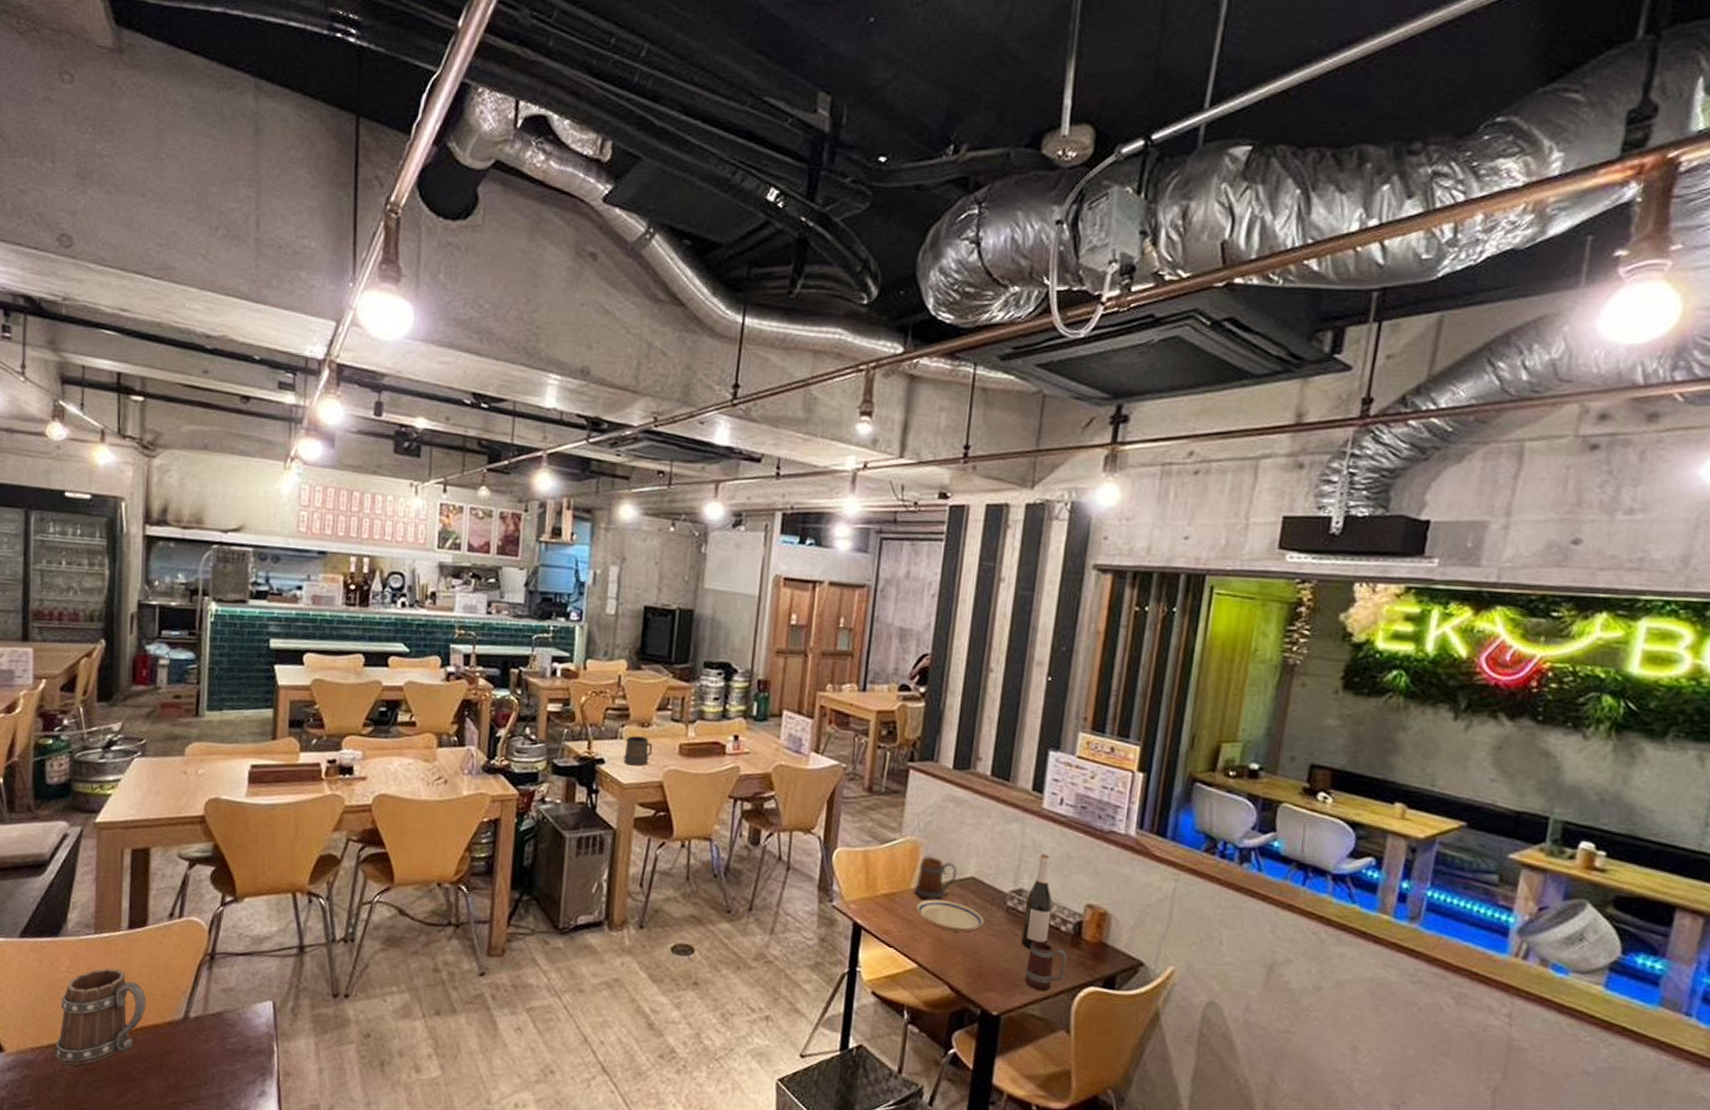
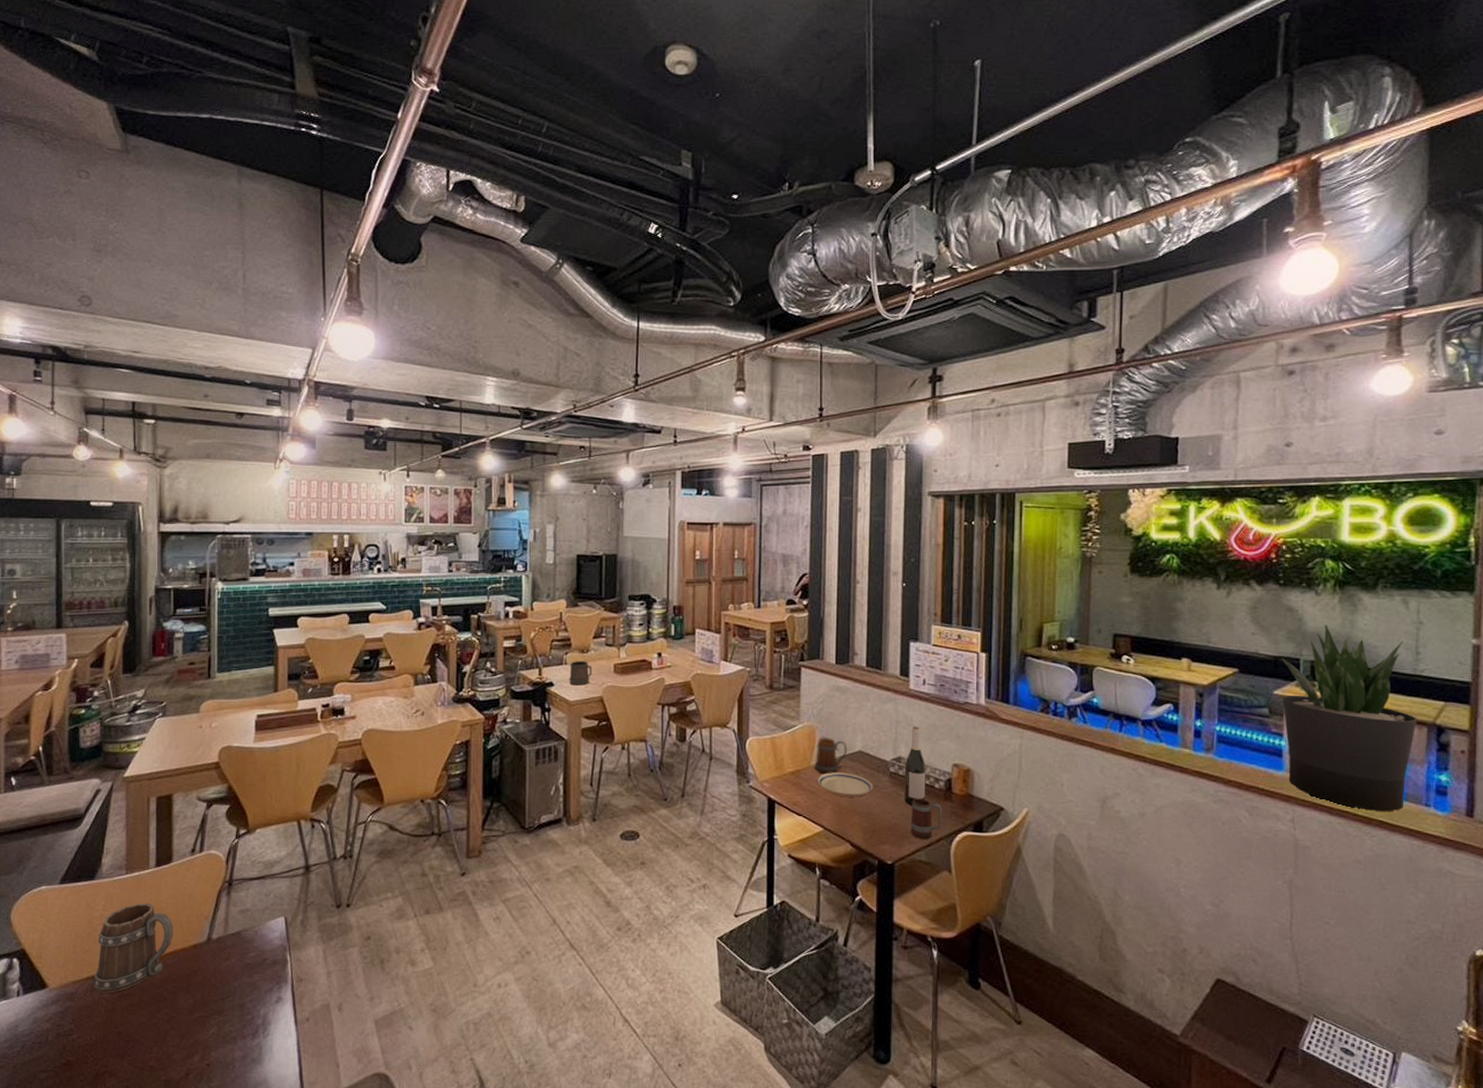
planter: none [1512,777,1693,1018] -> present [1282,624,1417,812]

